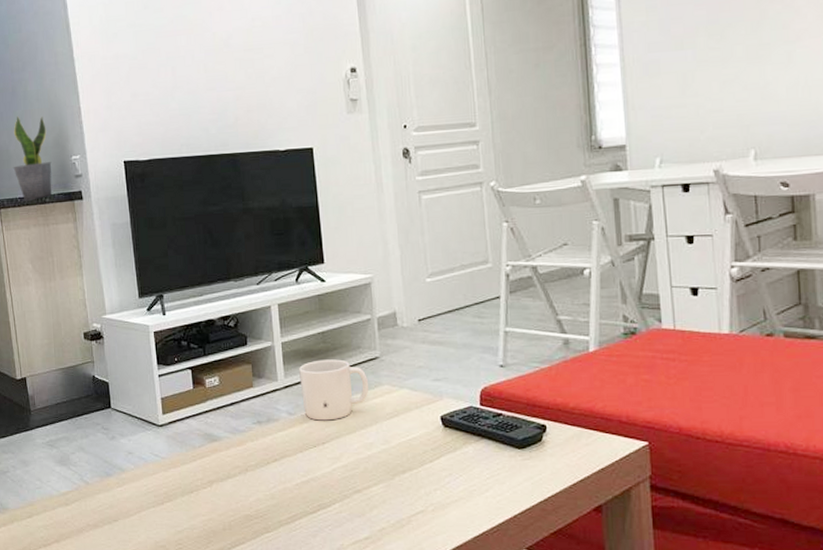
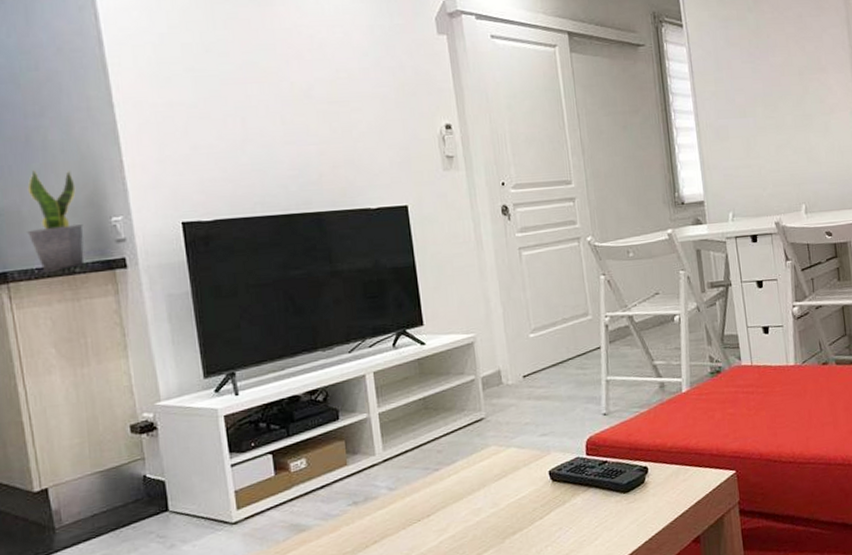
mug: present [299,359,369,422] -> none [399,424,476,494]

